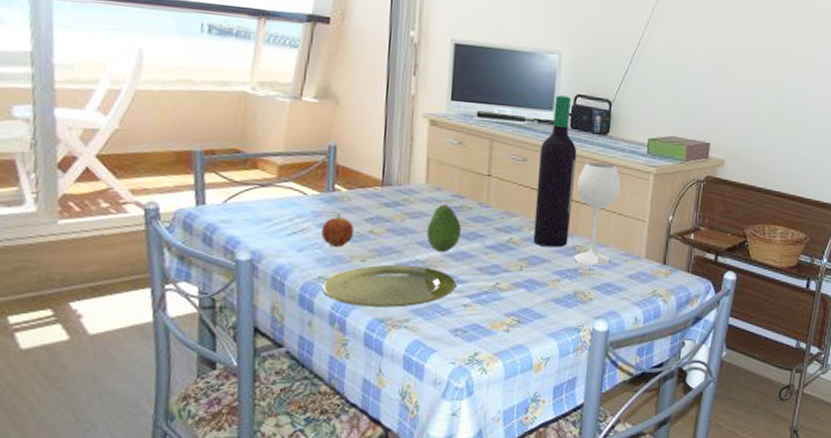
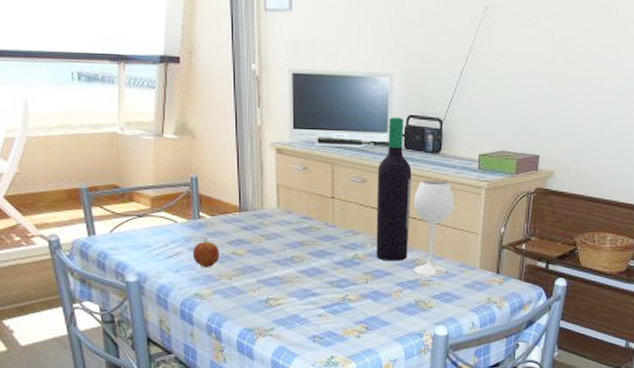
plate: present [322,264,457,308] -> none [198,281,311,319]
fruit: present [426,204,461,253] -> none [281,226,311,269]

